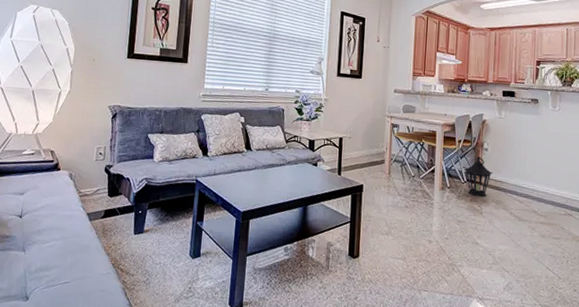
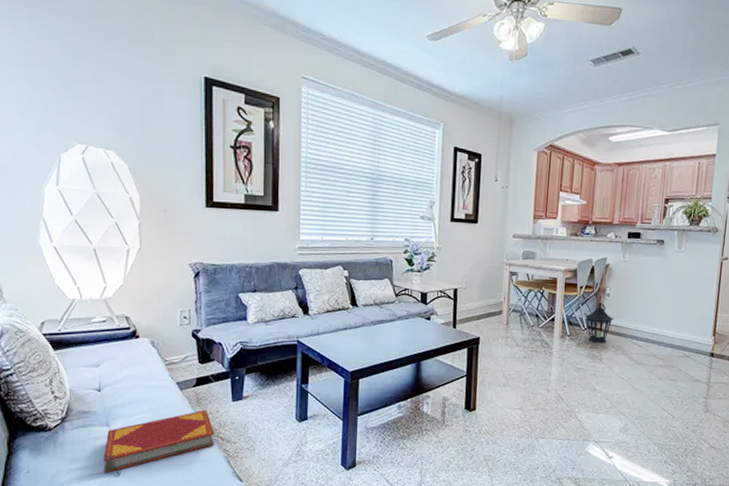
hardback book: none [14,240,116,297] -> present [103,409,215,473]

